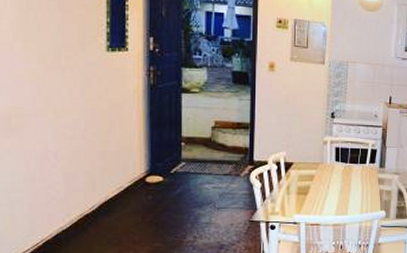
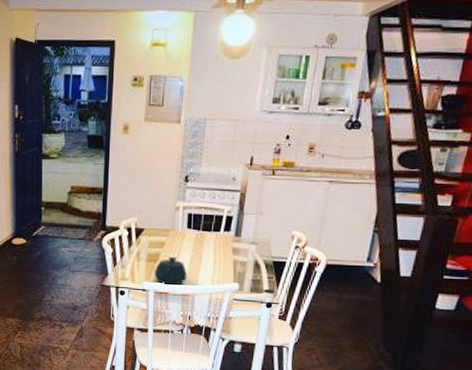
teapot: none [305,188,338,217] -> present [154,256,188,286]

